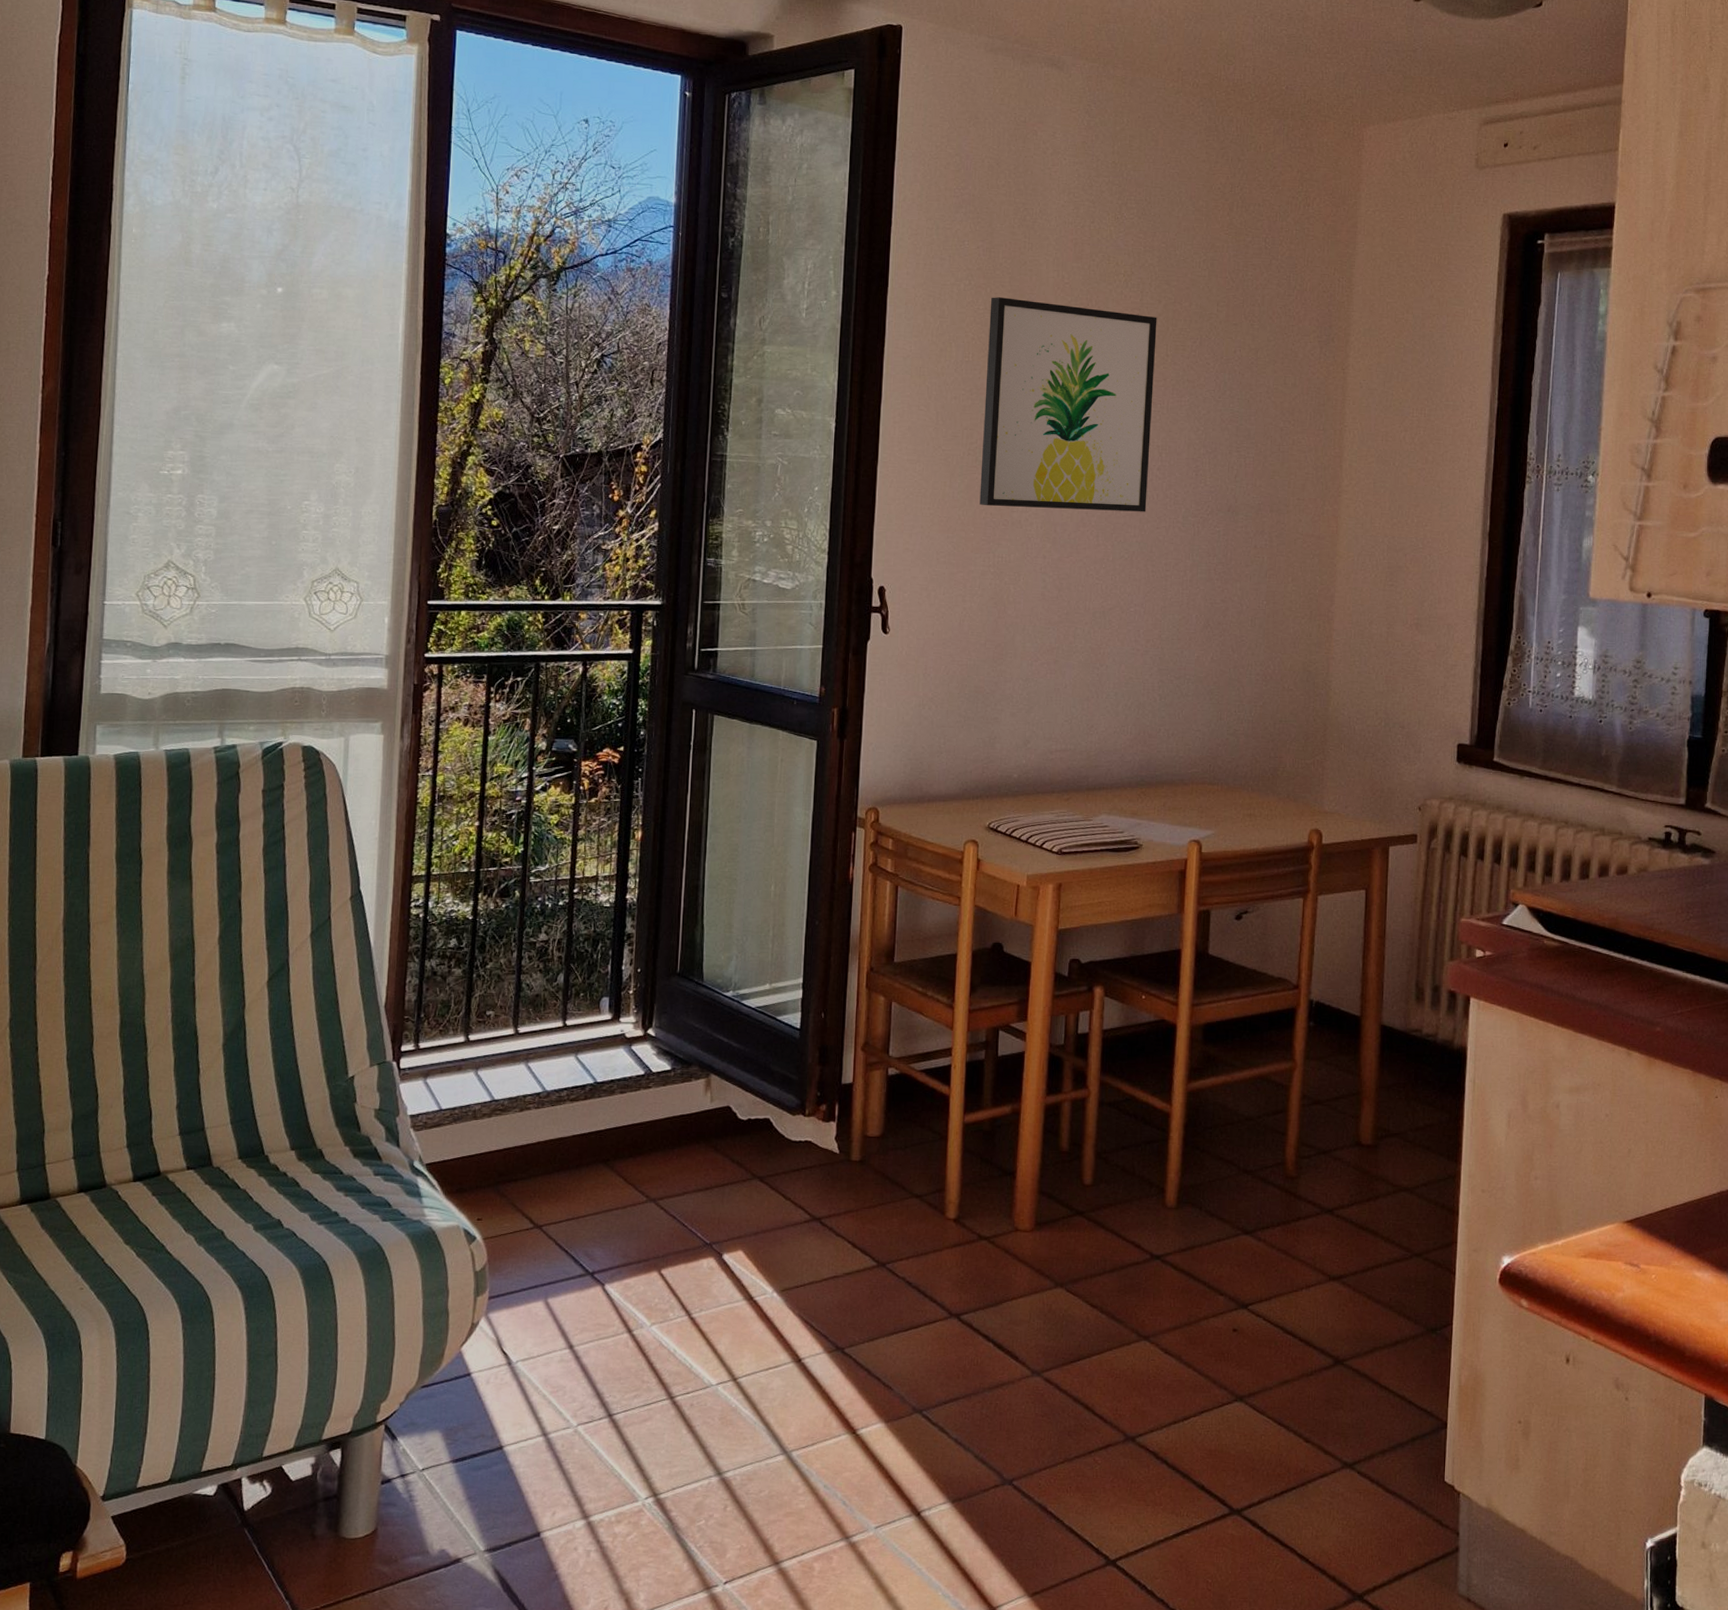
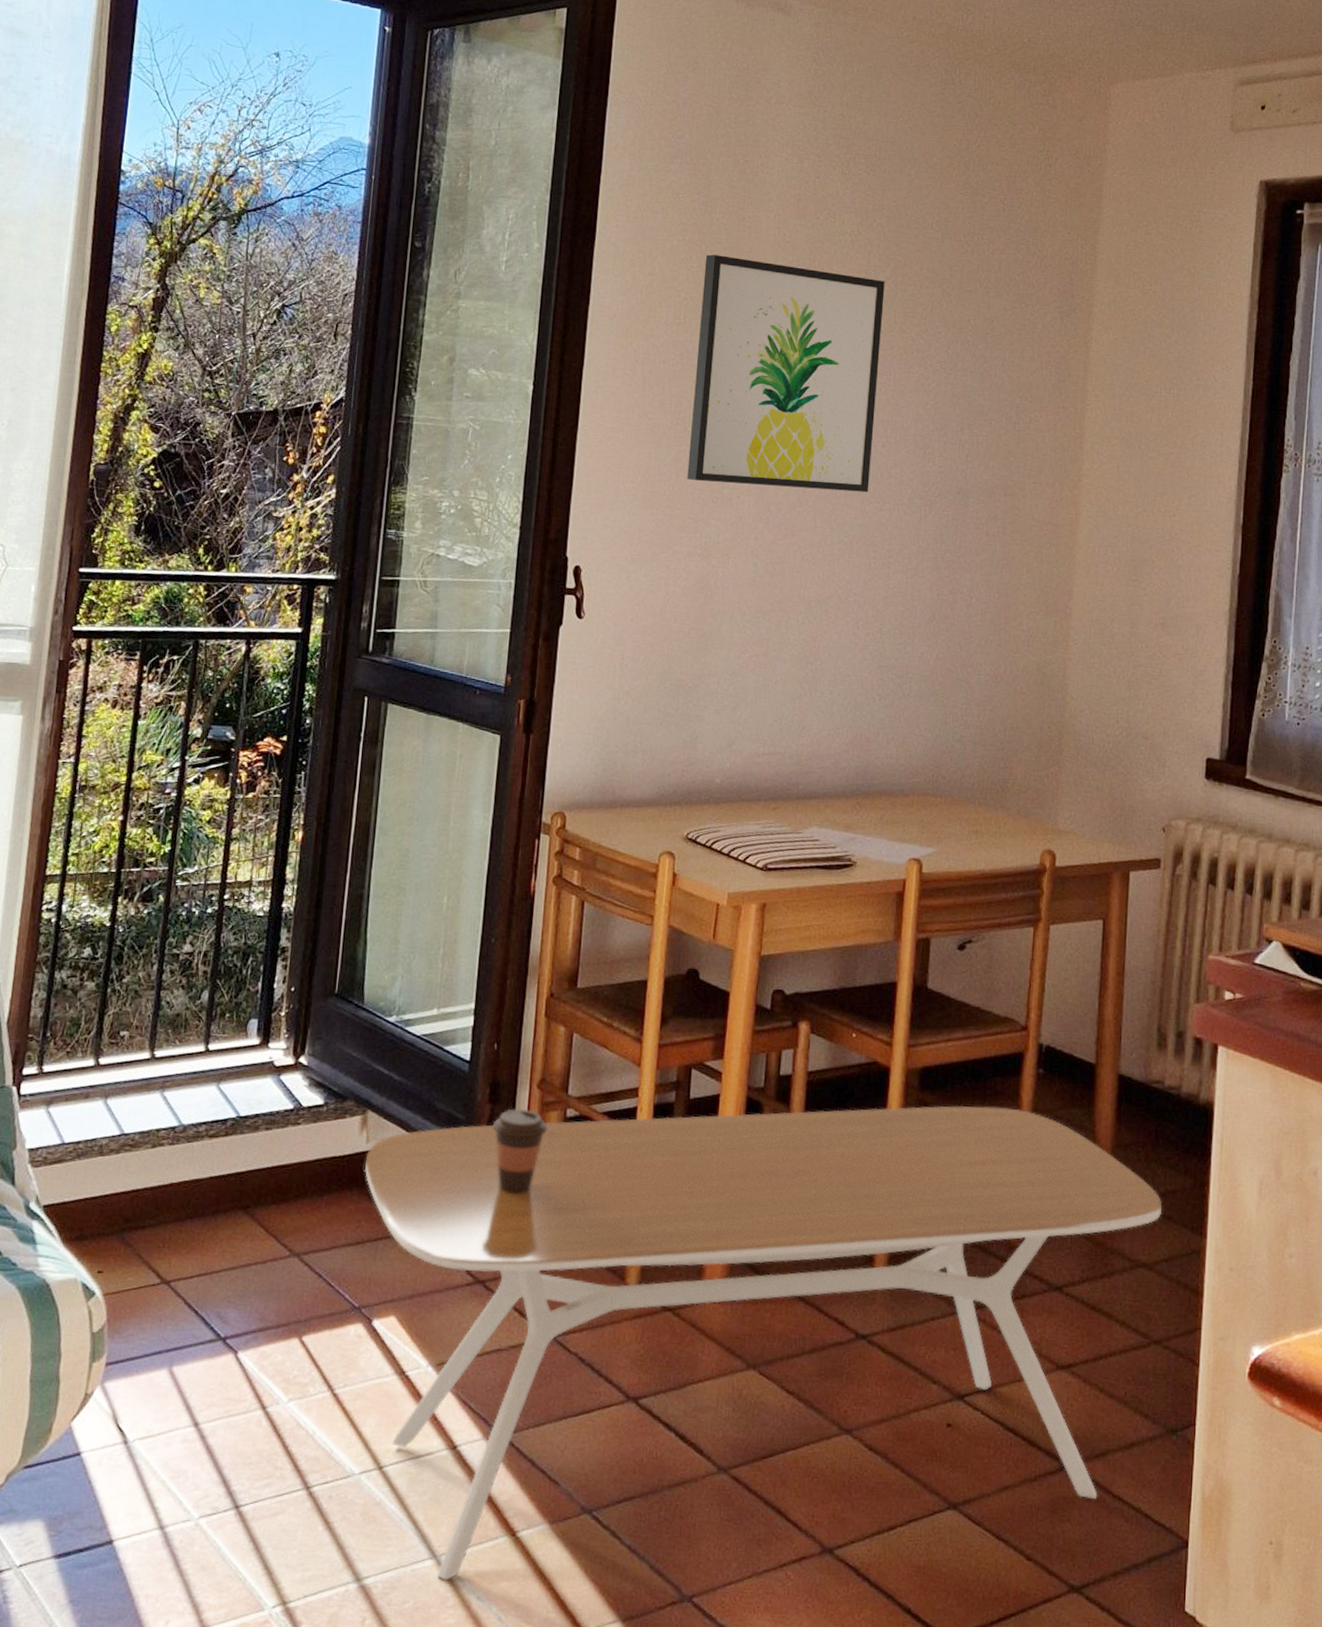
coffee table: none [709,1055,1422,1472] -> present [364,1105,1163,1581]
coffee cup: none [822,1068,872,1143] -> present [492,1108,547,1194]

